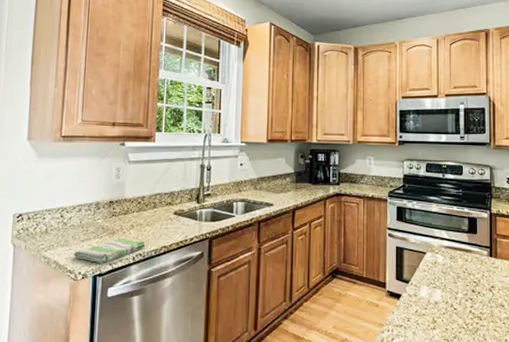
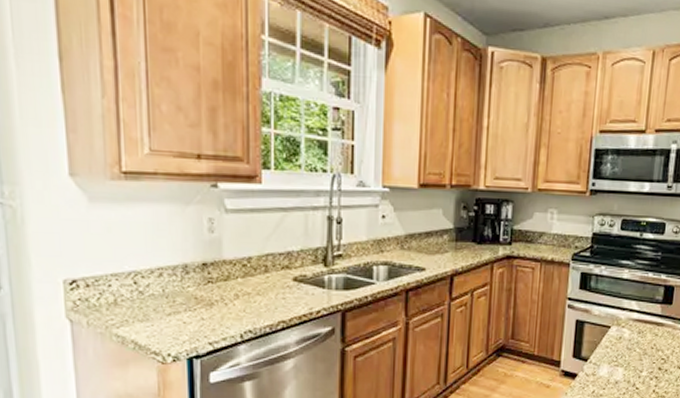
dish towel: present [73,238,146,264] -> none [157,310,257,343]

